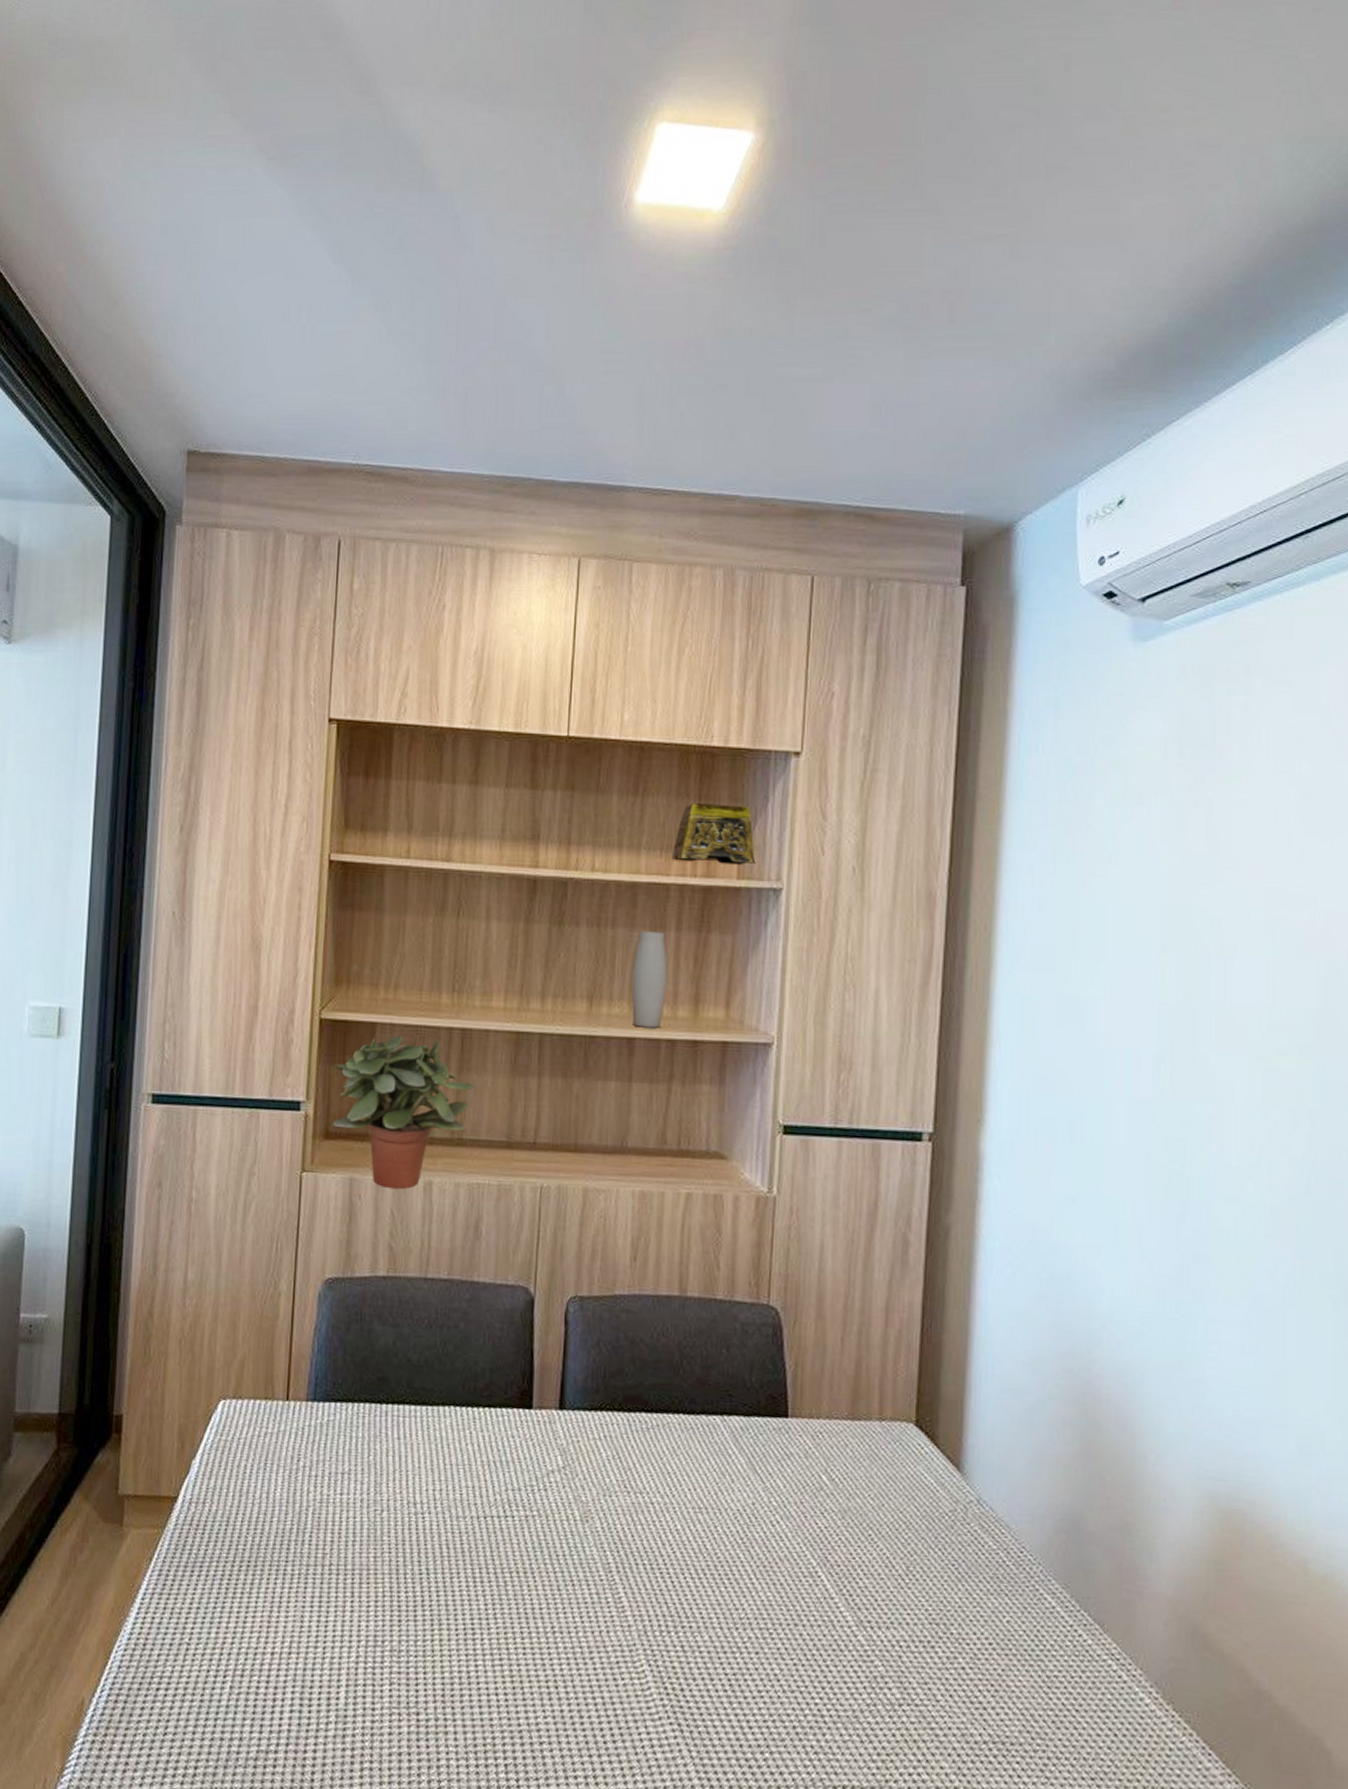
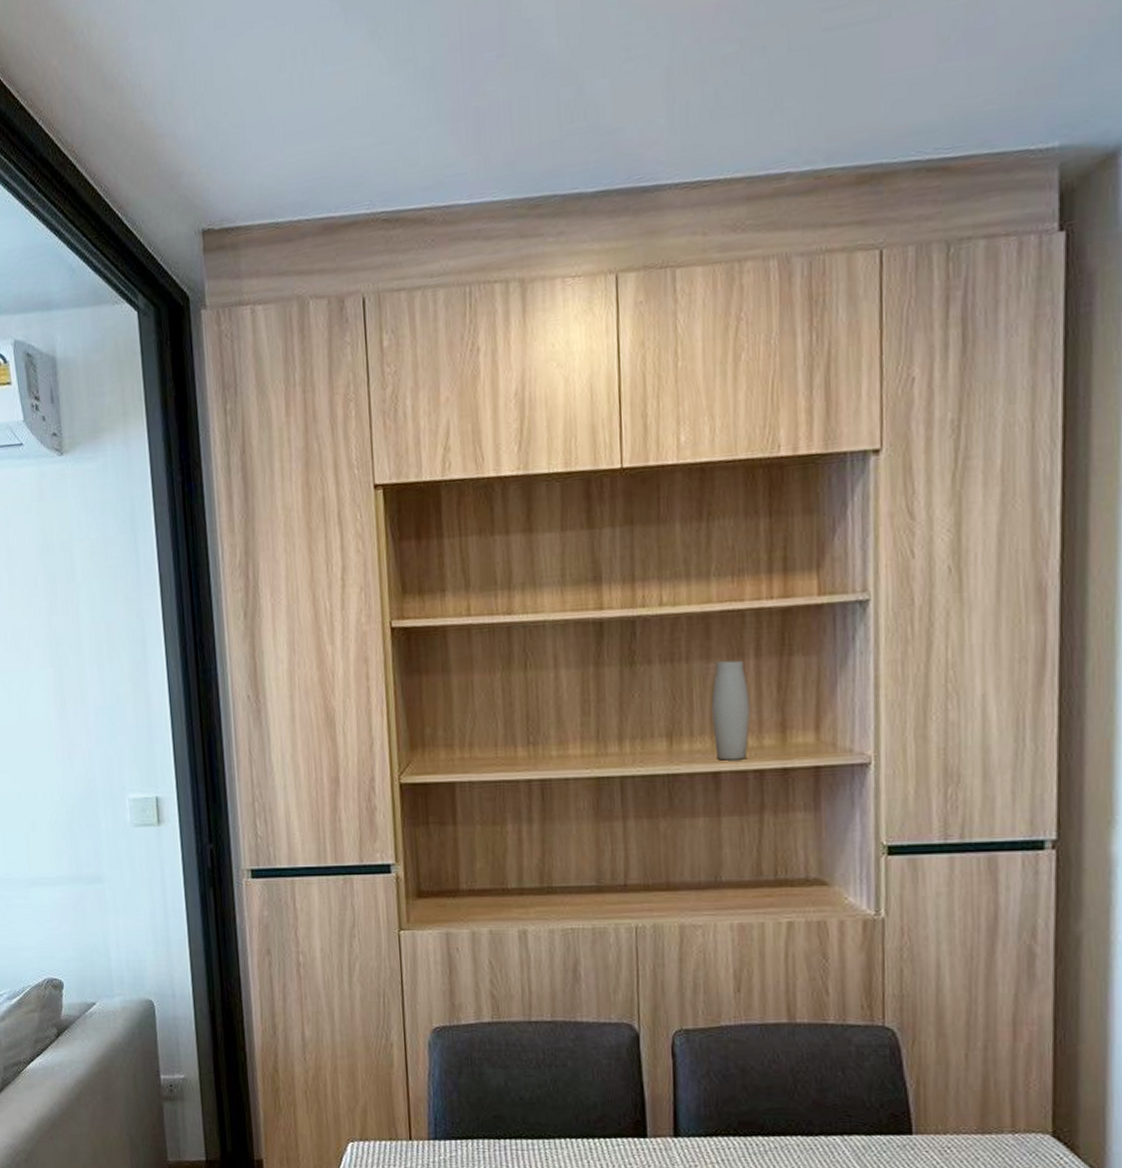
potted plant: present [332,1036,476,1190] -> none [418,793,560,940]
decorative box: present [671,803,755,866] -> none [744,516,836,585]

